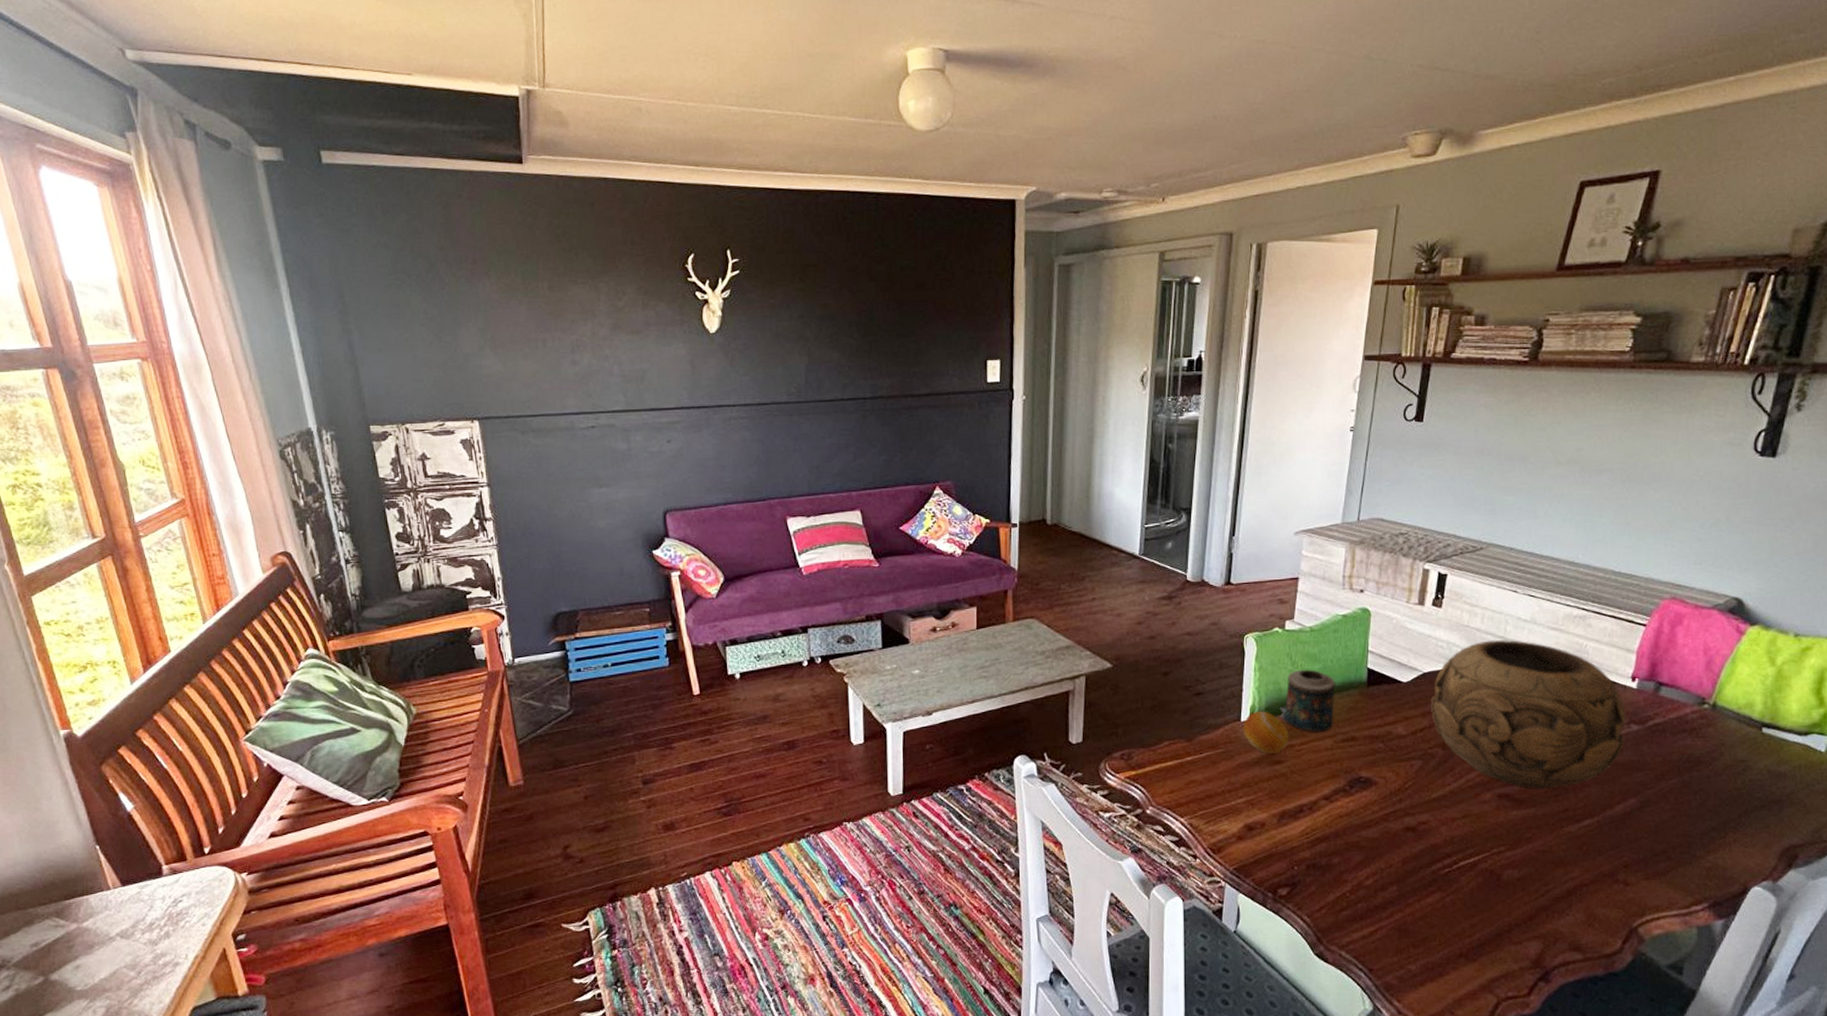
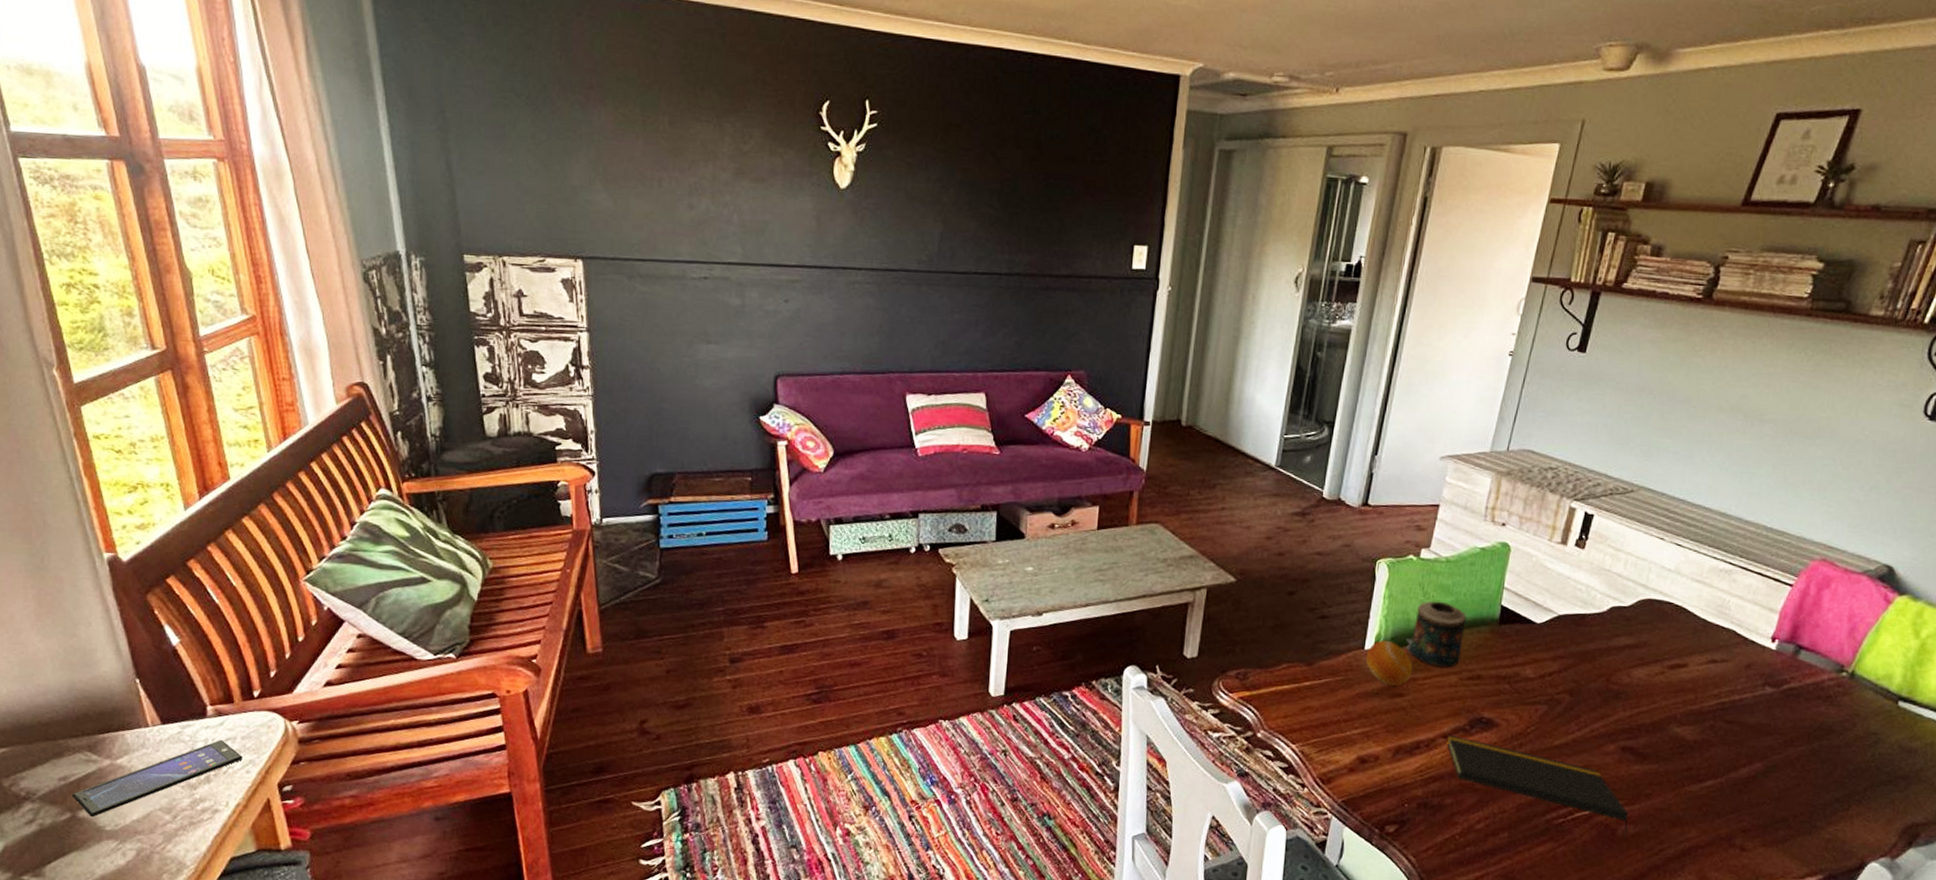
smartphone: none [43,897,198,978] -> present [71,740,243,817]
notepad: none [1329,795,1512,885] -> present [1447,734,1629,840]
decorative bowl: present [1431,640,1626,789] -> none [1562,587,1762,746]

